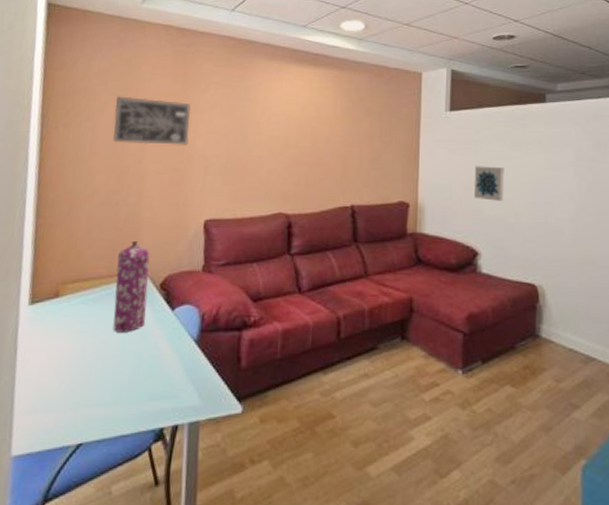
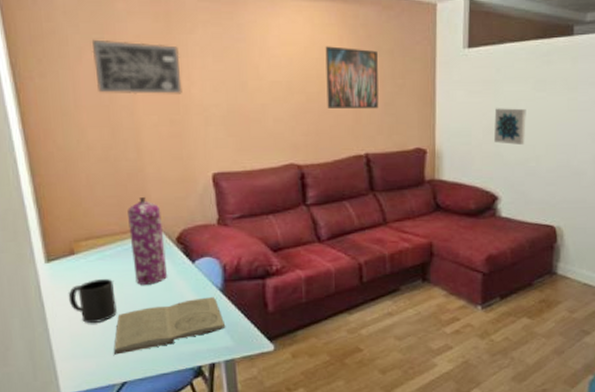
mug: none [42,325,91,372] -> present [68,279,117,323]
book: none [75,349,196,410] -> present [113,297,226,355]
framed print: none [318,107,367,164] -> present [325,46,379,109]

